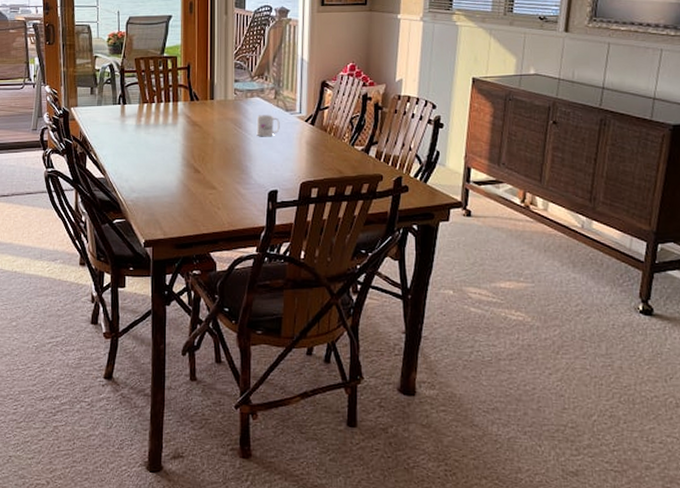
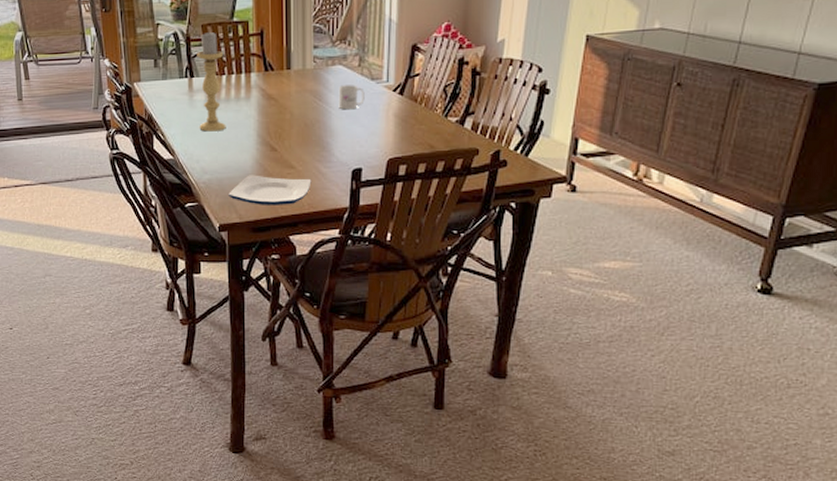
candle holder: none [129,64,154,154] -> present [197,31,226,132]
plate: none [154,194,231,223] -> present [228,175,312,205]

